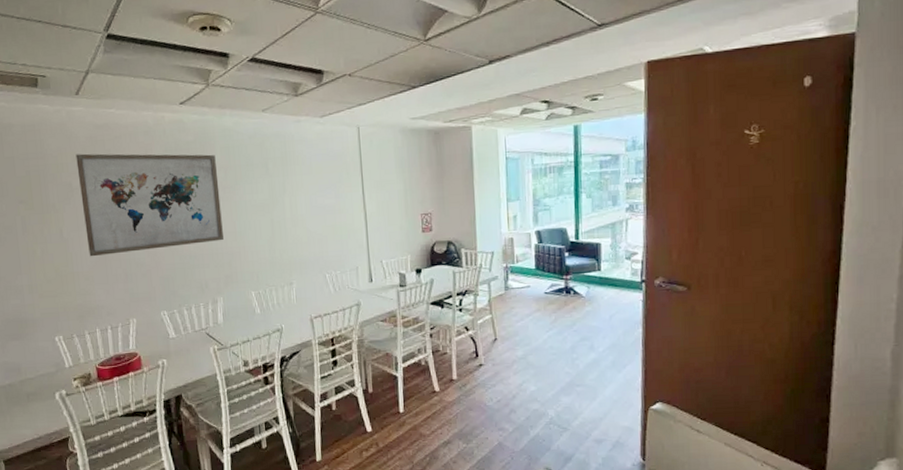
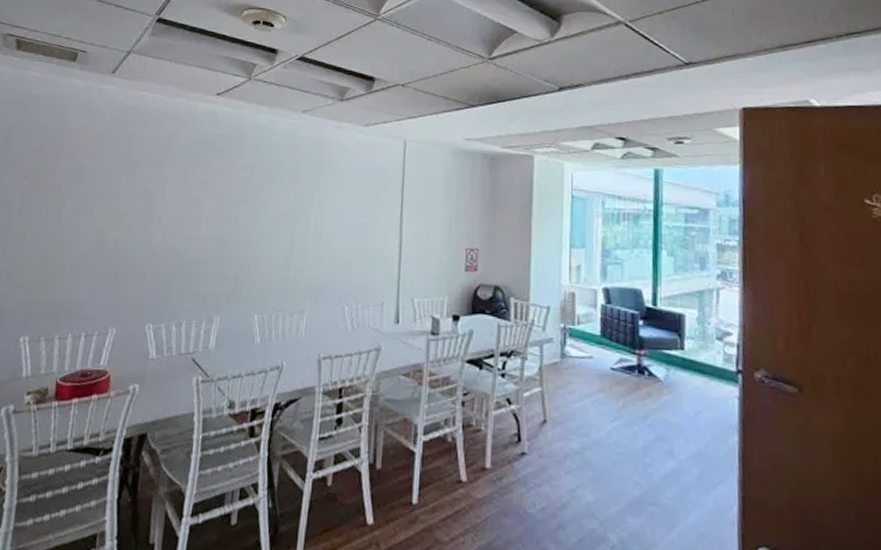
wall art: present [76,153,224,257] -> none [82,134,243,250]

